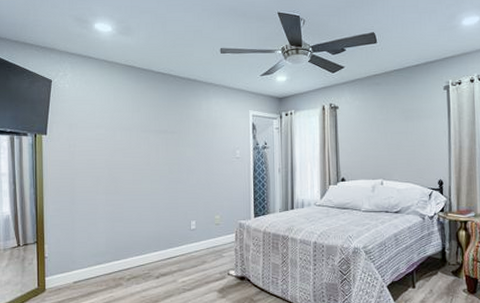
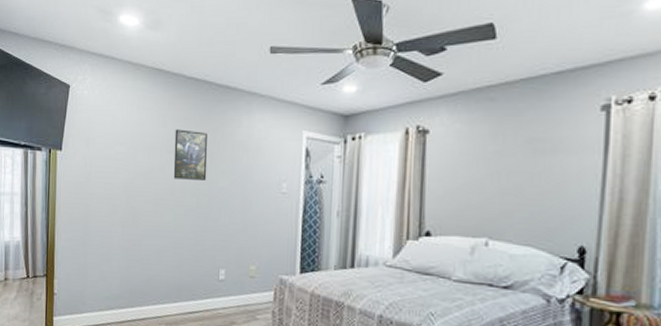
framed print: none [147,113,176,153] -> present [173,129,208,180]

